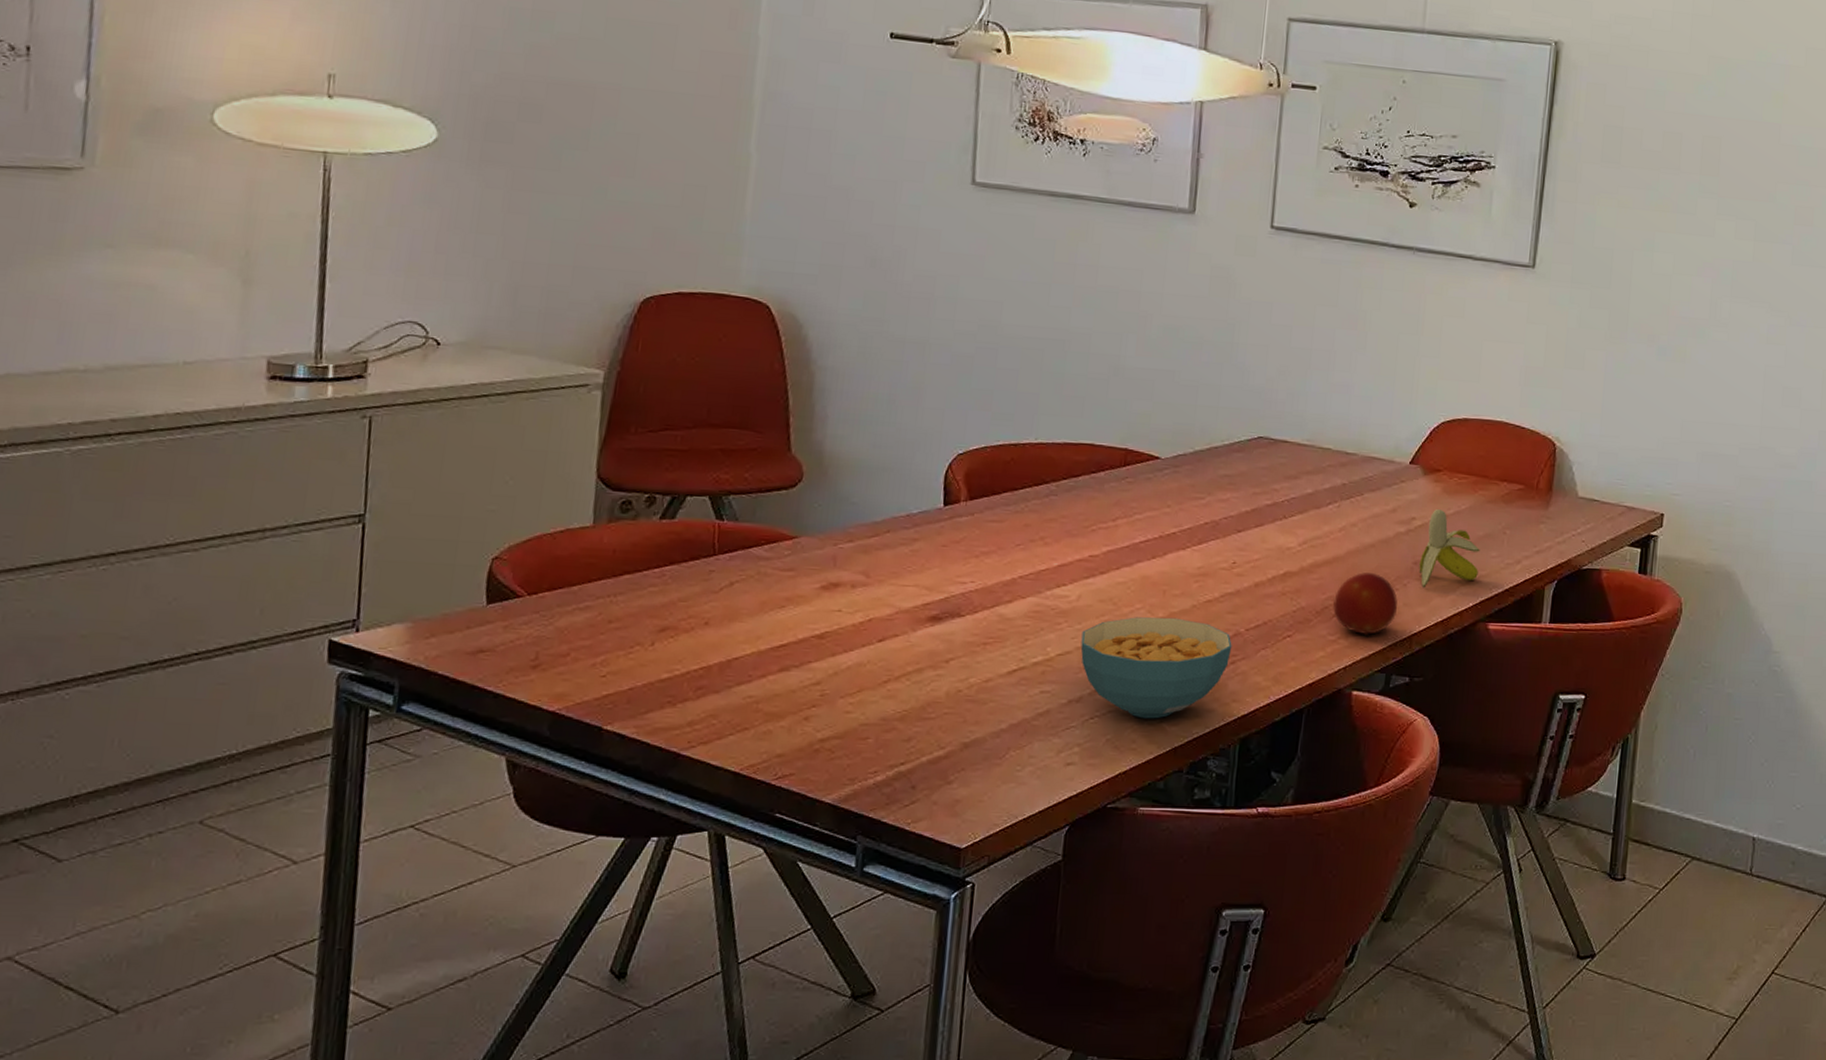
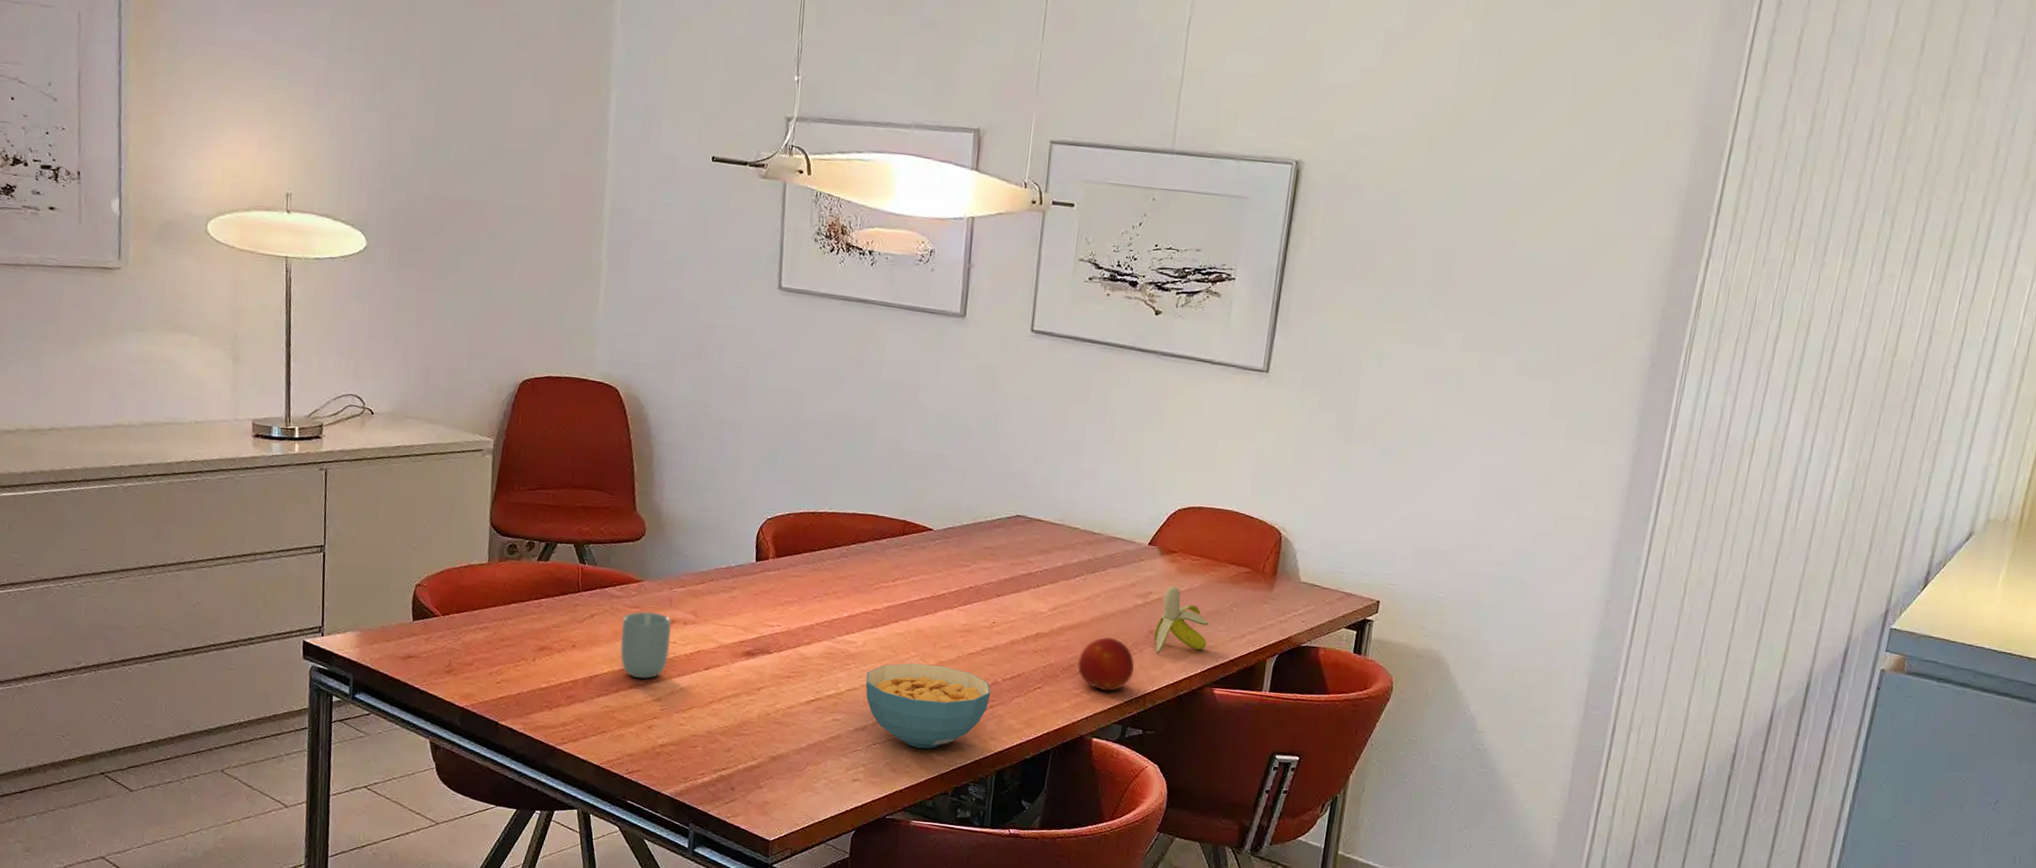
cup: none [768,574,836,658] -> present [620,611,672,679]

